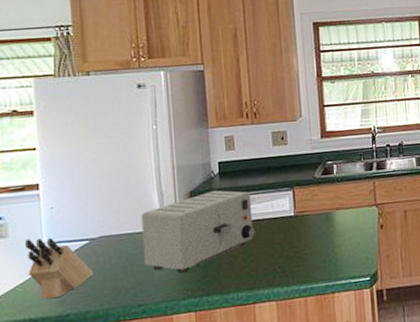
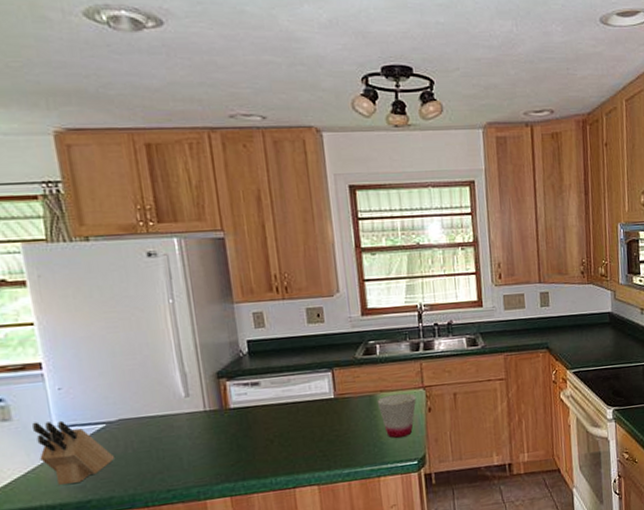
toaster: present [141,190,255,274] -> none [163,370,292,458]
cup: none [333,210,370,255] -> present [377,393,417,438]

